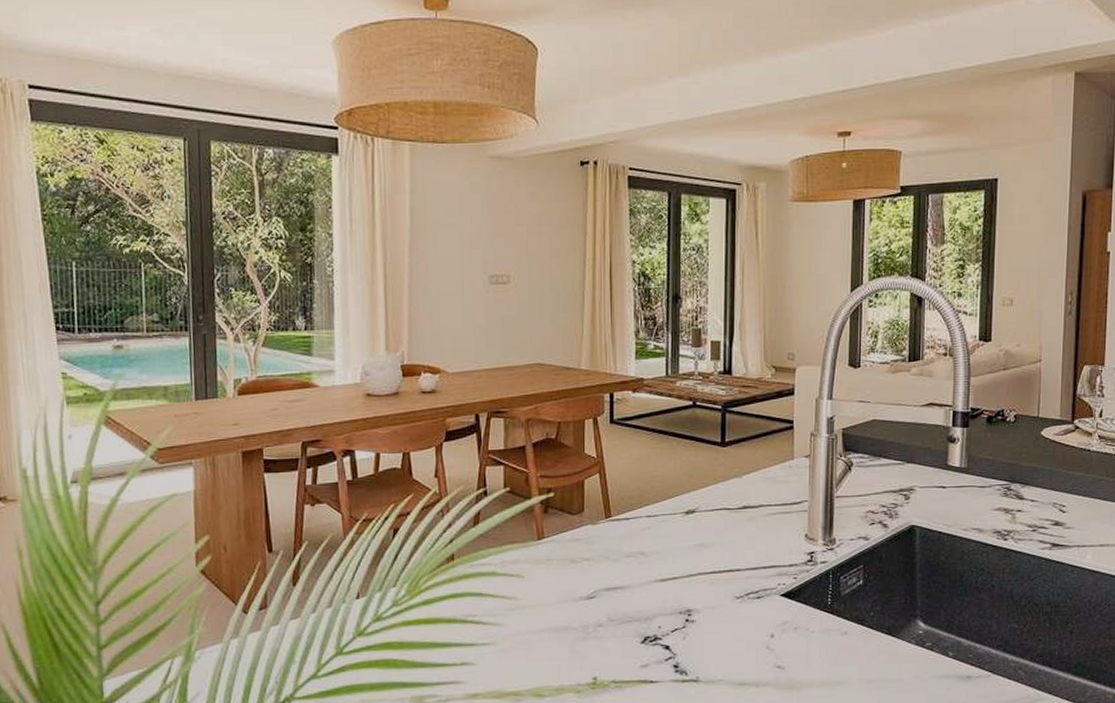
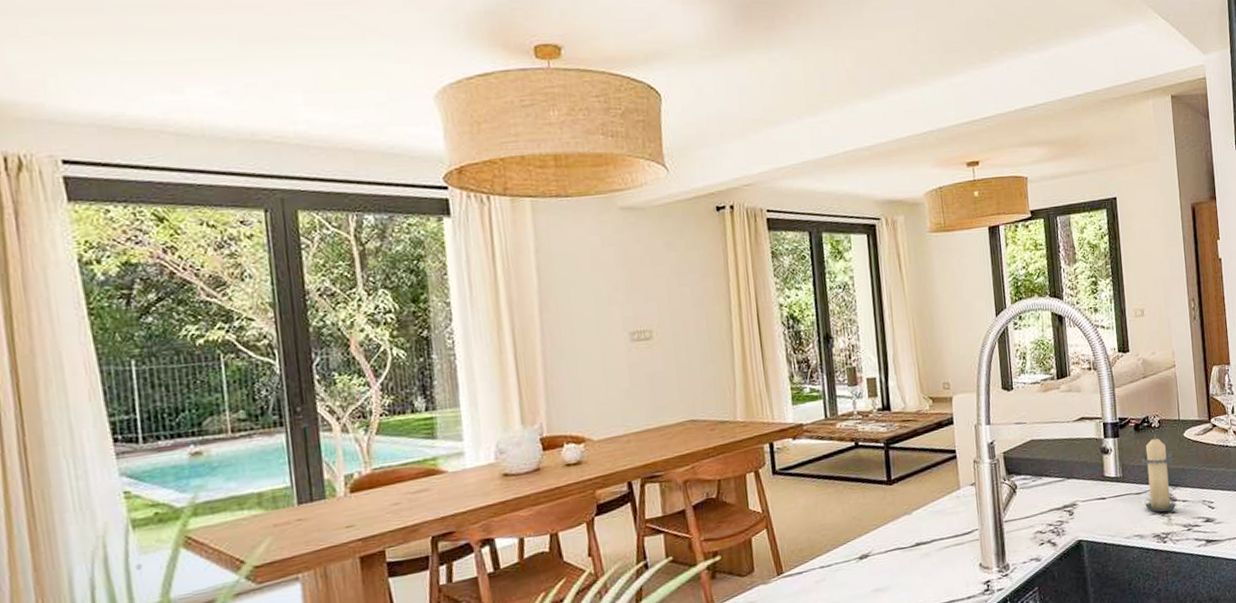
candle: none [987,428,1026,509] -> present [1139,433,1177,512]

